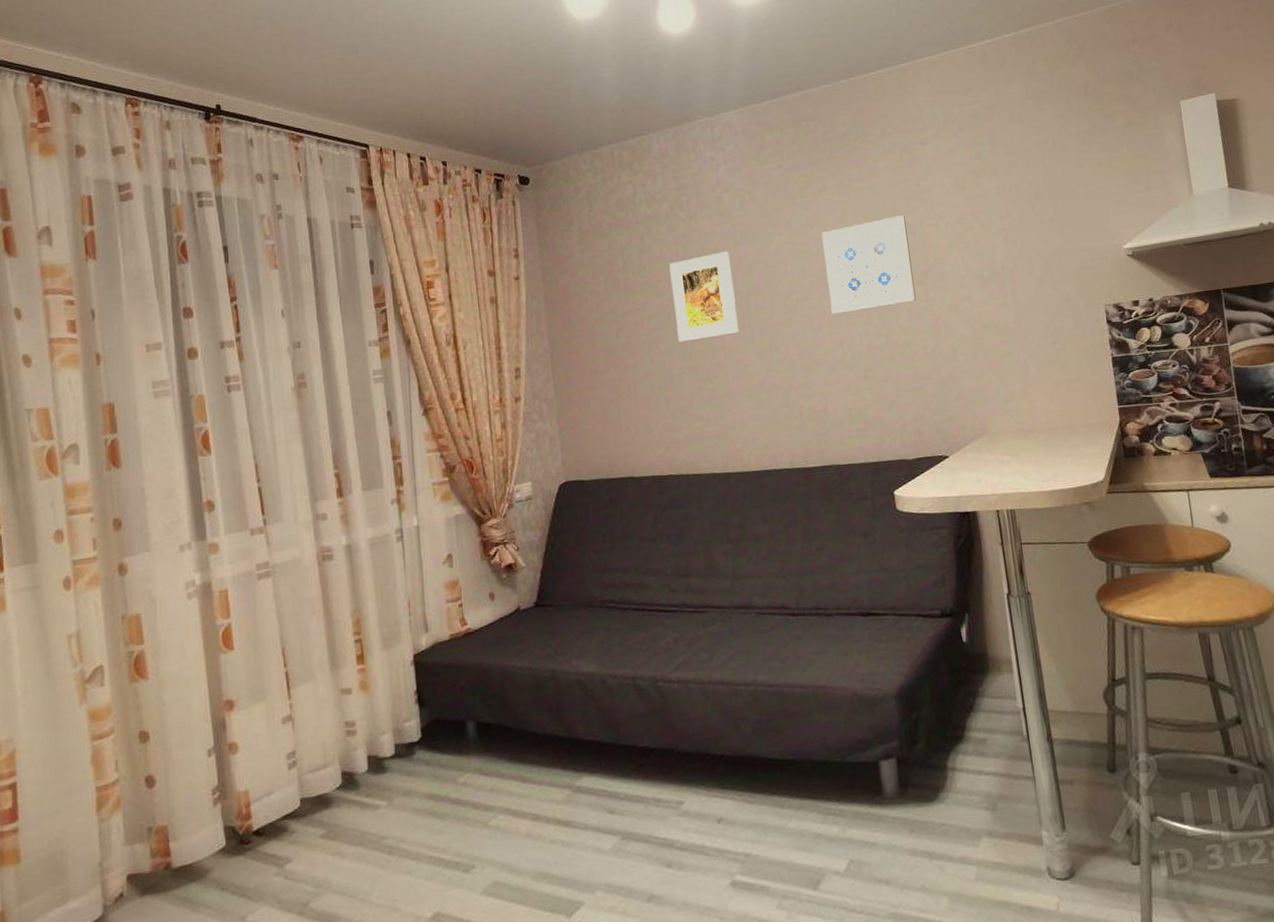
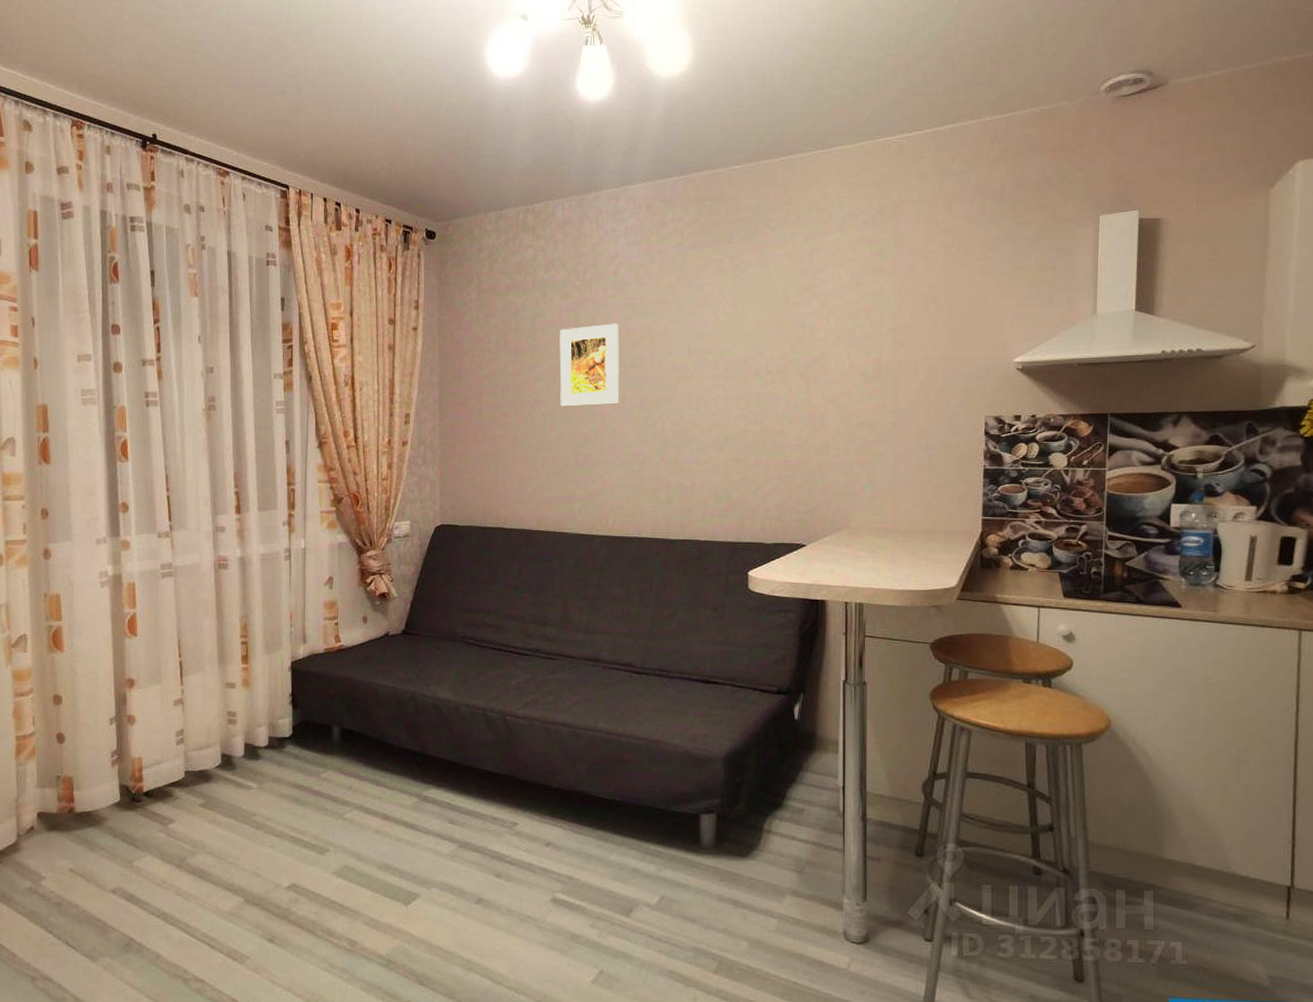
wall art: present [822,215,916,314] -> none [711,305,796,396]

